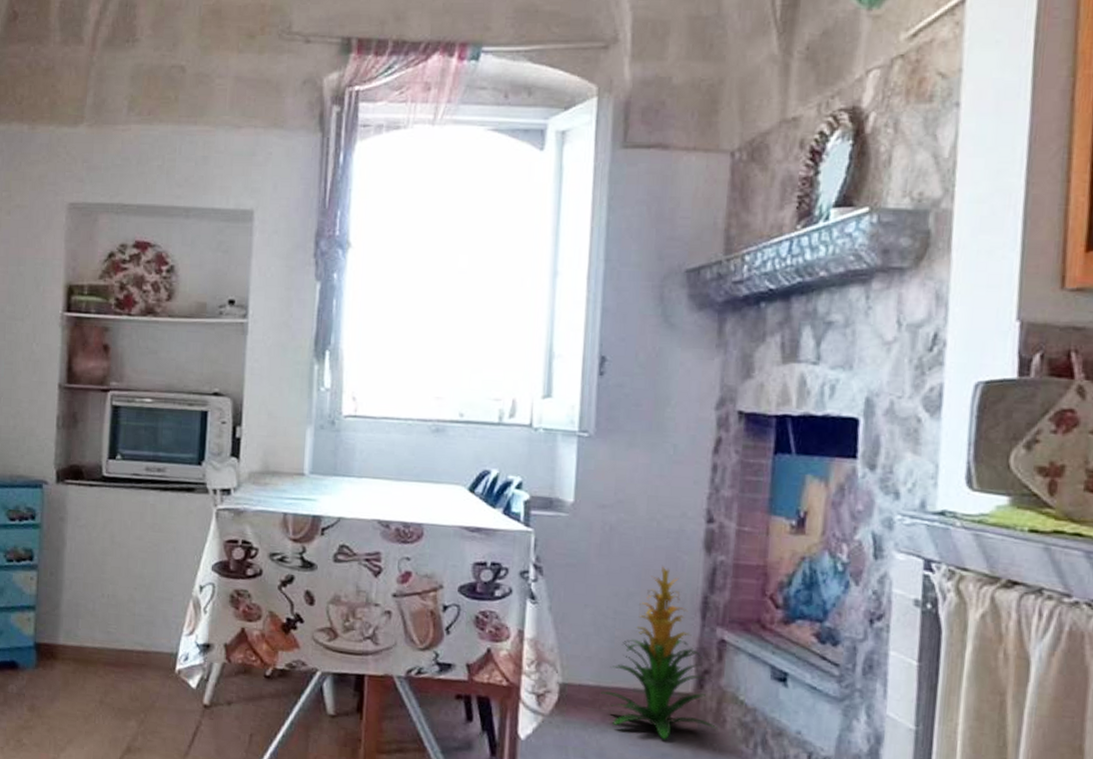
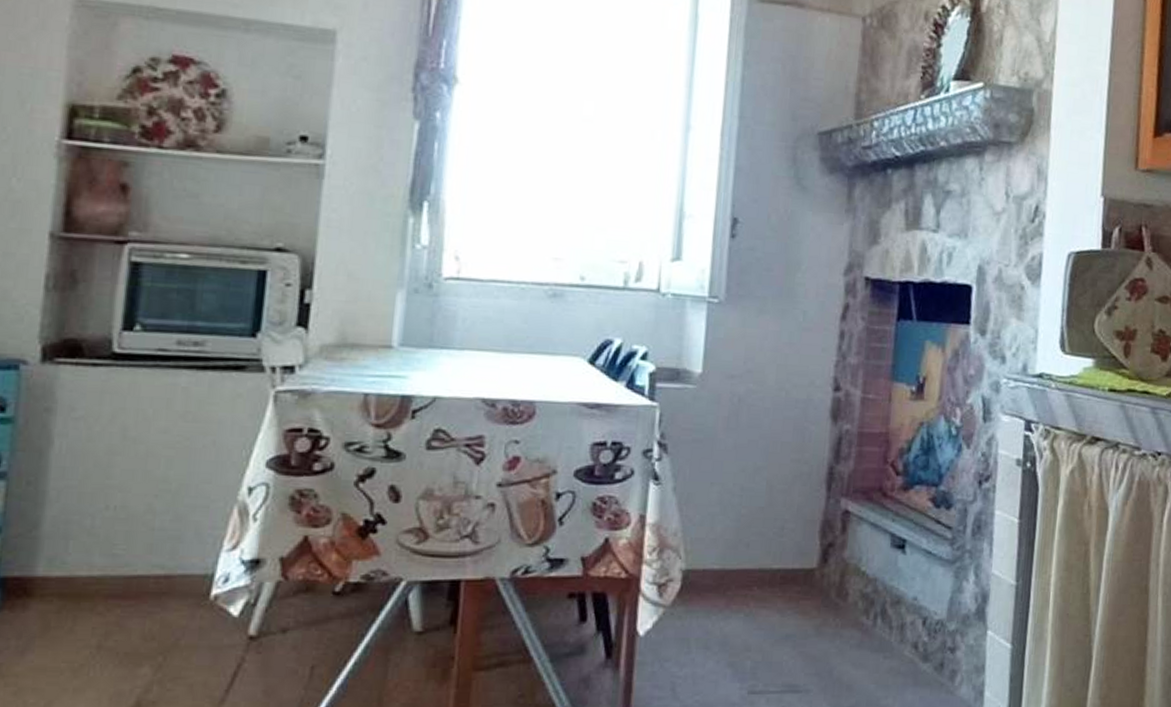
indoor plant: present [600,566,717,740] -> none [724,437,840,620]

